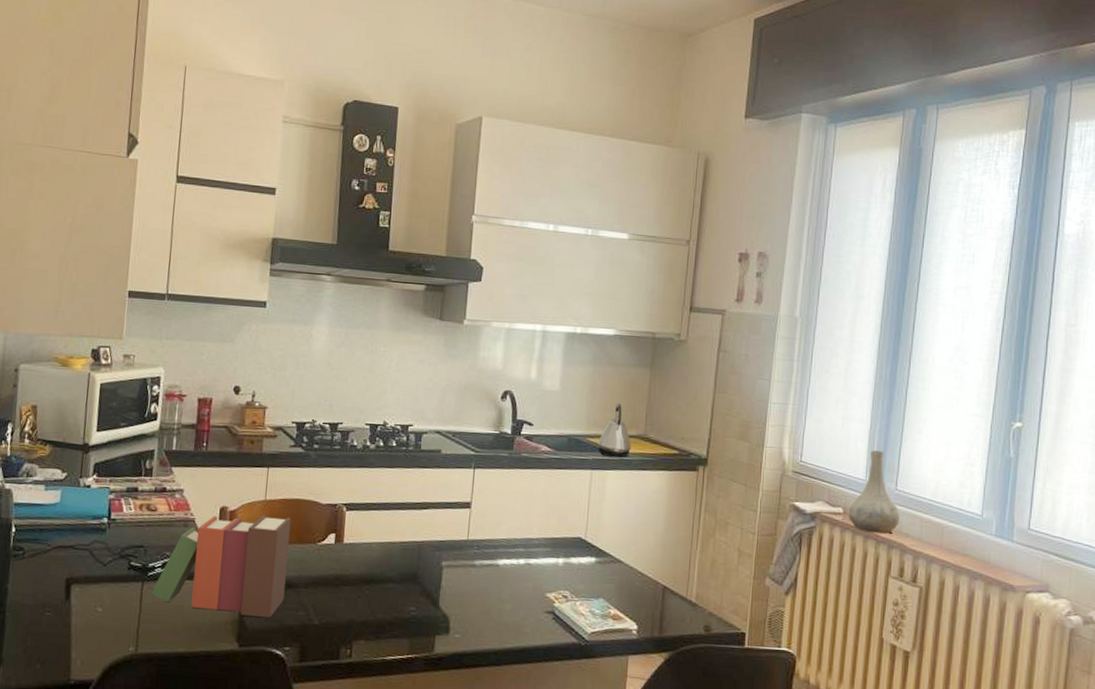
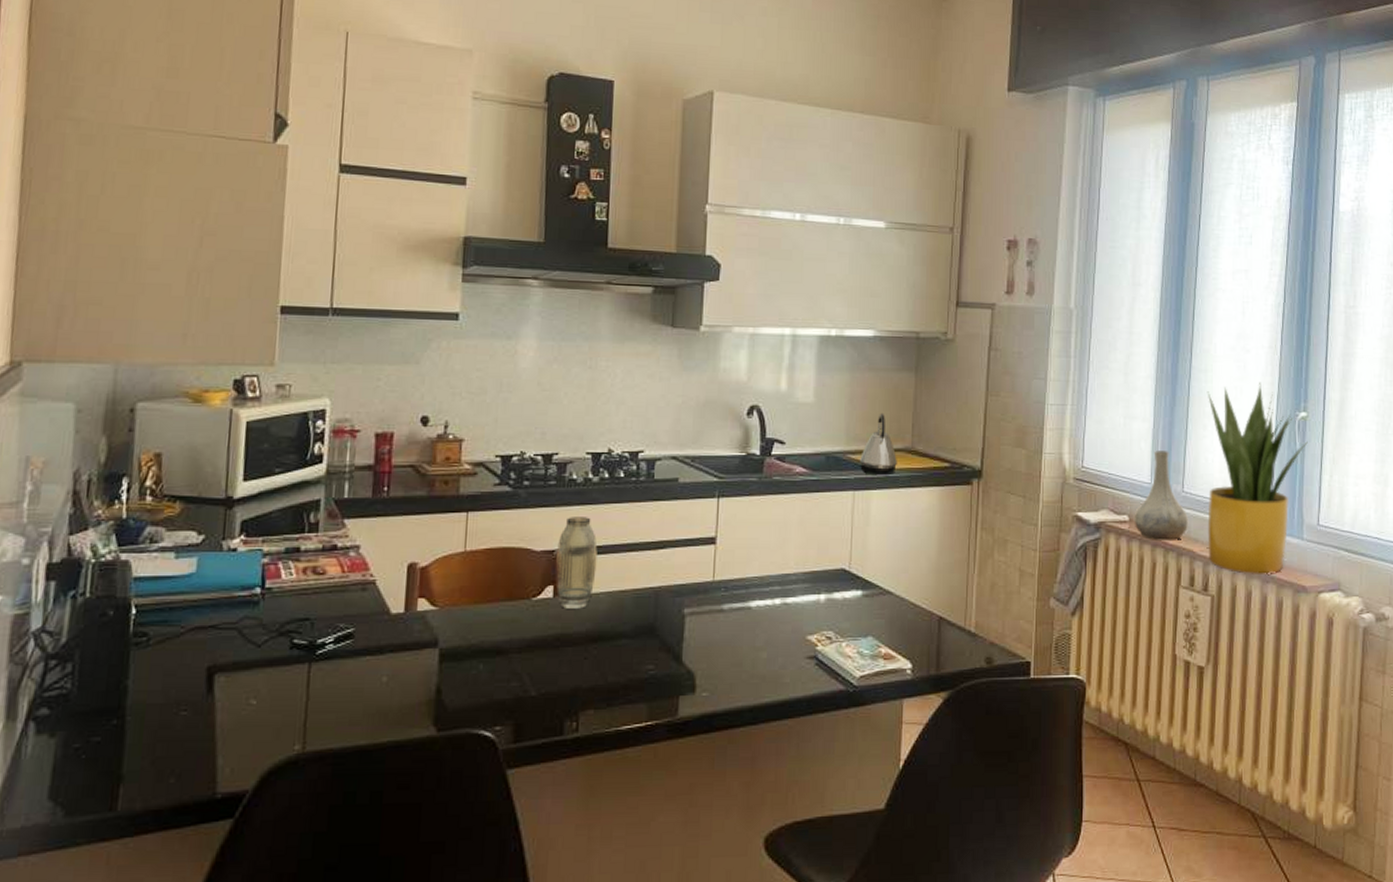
books: present [150,514,291,619] -> none [320,568,498,694]
vase: none [337,477,372,555] -> present [556,517,598,609]
planter: none [918,392,1022,572] -> present [1207,382,1308,574]

